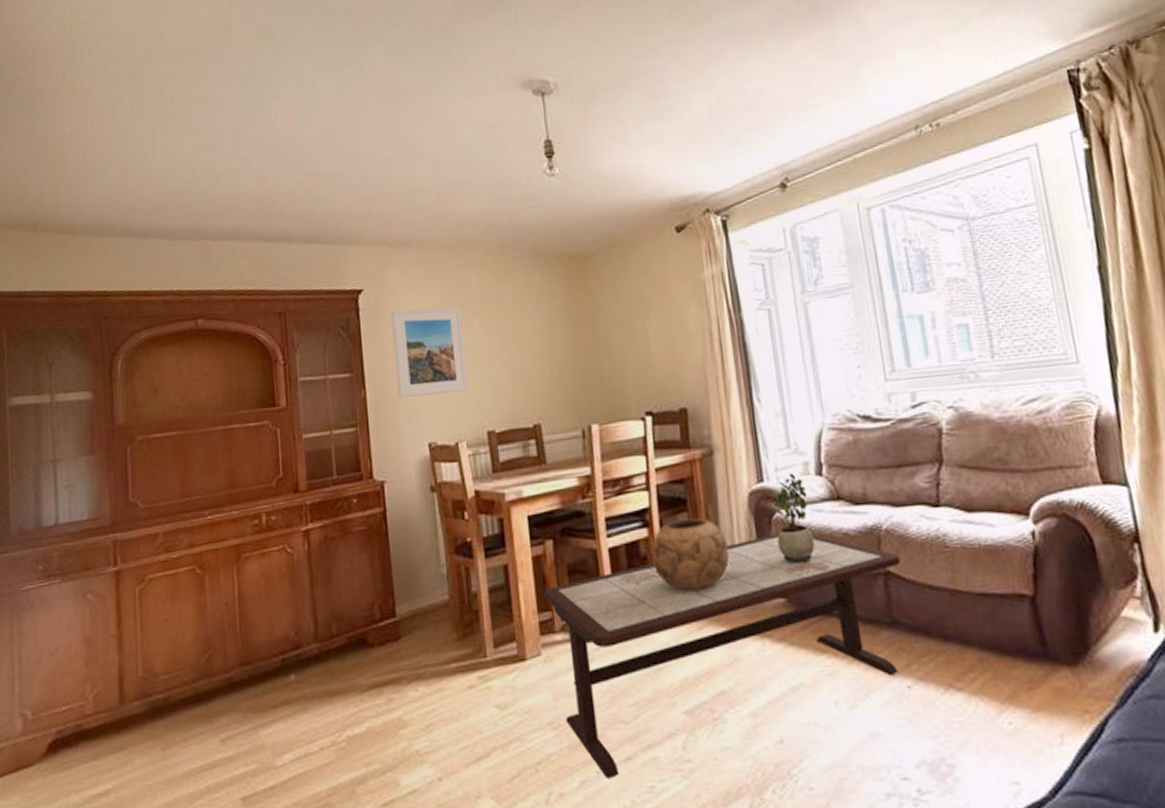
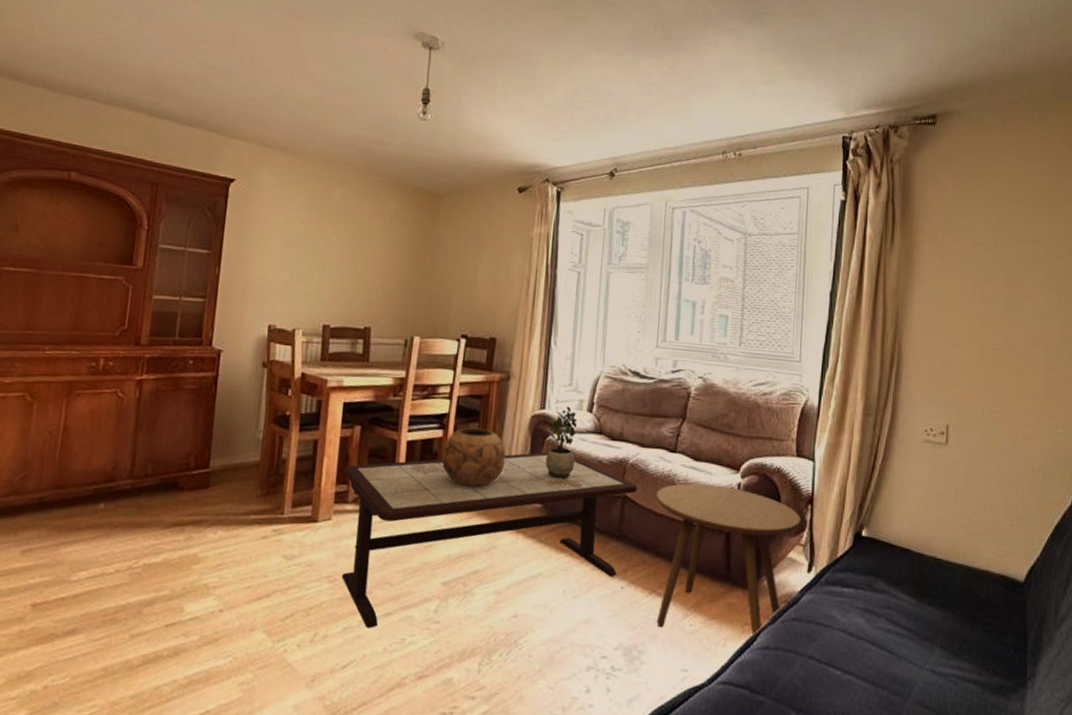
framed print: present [391,307,469,398] -> none [249,202,321,288]
side table: none [925,538,1129,732] -> present [655,483,800,636]

